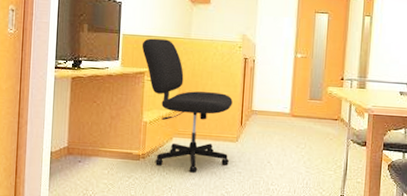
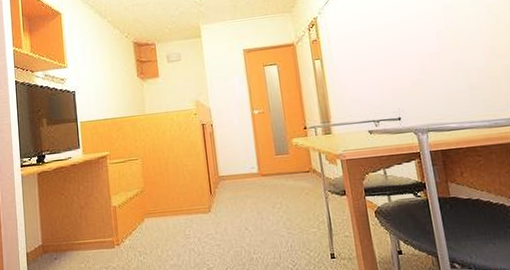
office chair: present [141,38,233,173] -> none [99,119,205,253]

